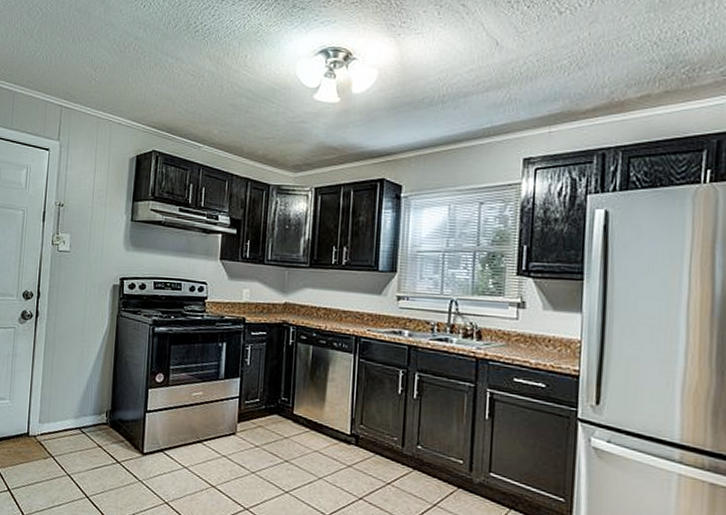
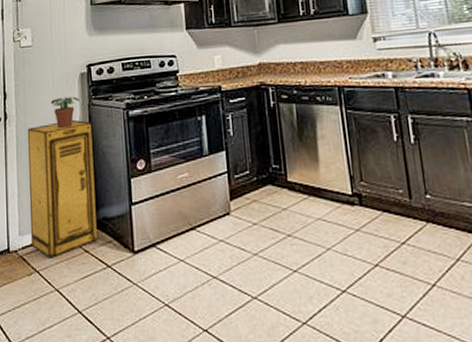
storage cabinet: none [49,327,118,448] -> present [27,119,97,259]
potted plant: none [81,304,110,334] -> present [50,96,80,129]

